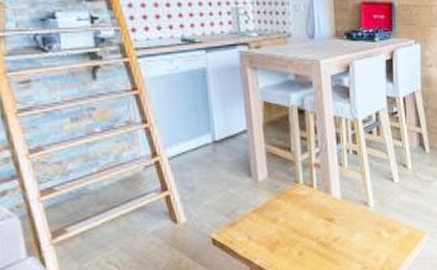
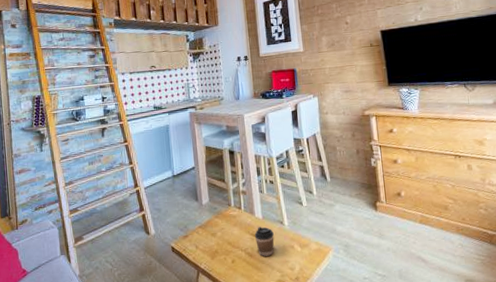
coffee cup: none [329,209,356,246] -> present [254,227,275,257]

